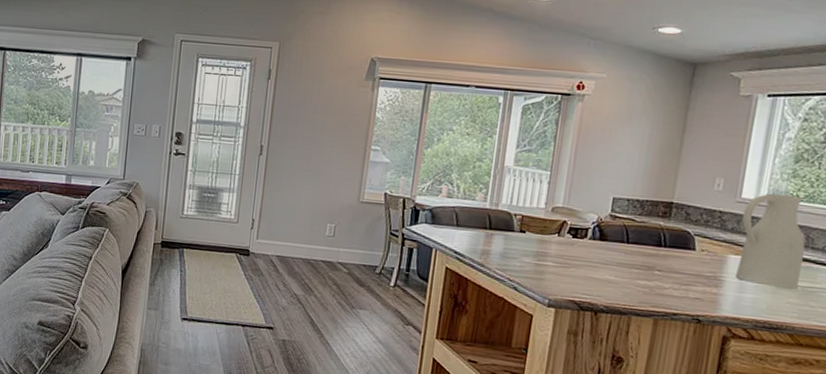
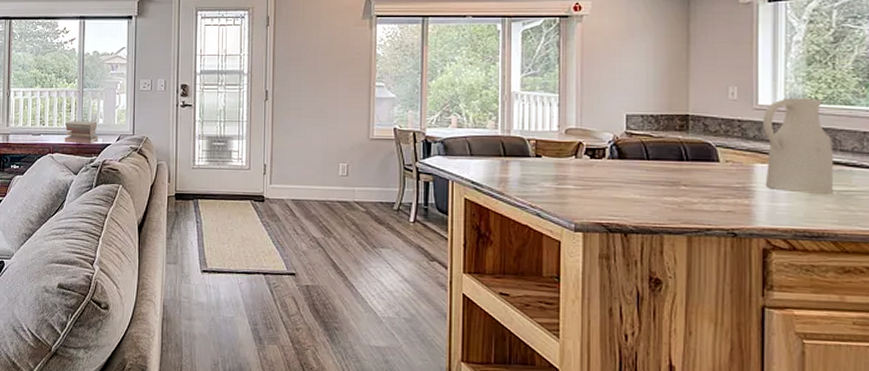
books: none [54,160,89,186] -> present [65,121,99,144]

